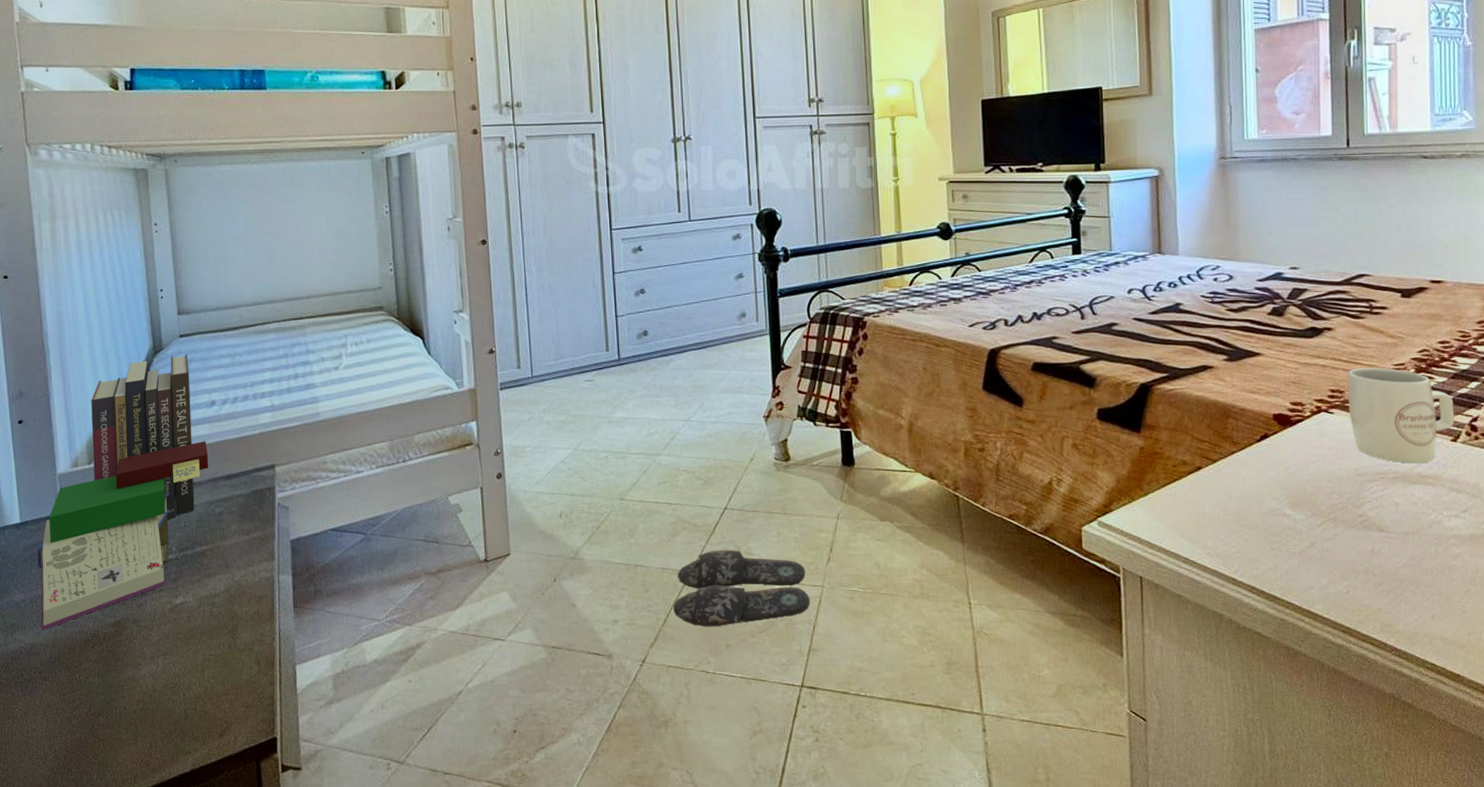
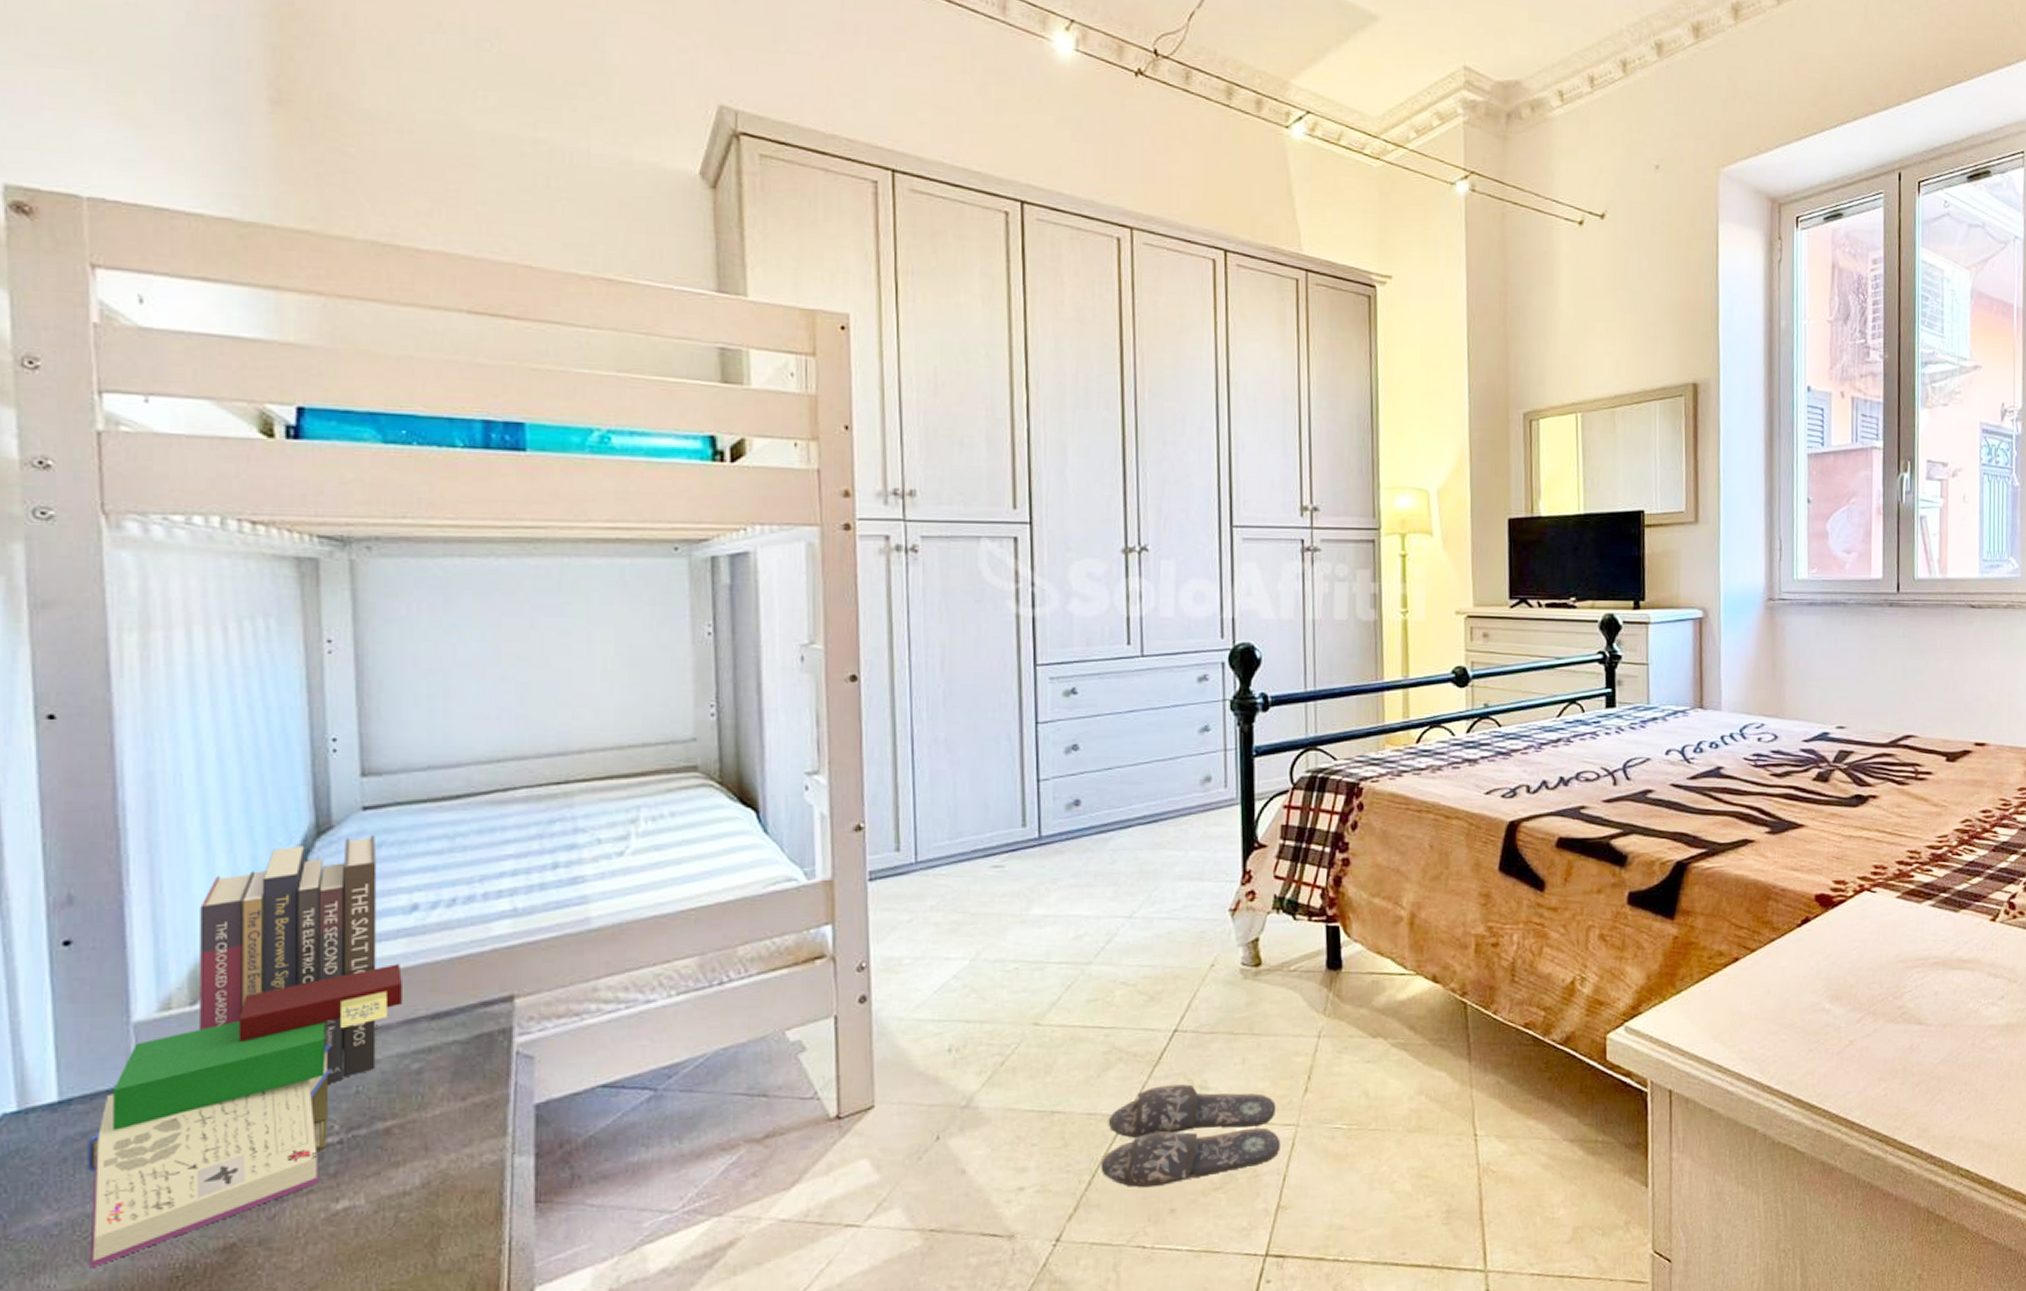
mug: present [1348,368,1455,464] -> none [1891,840,1994,947]

